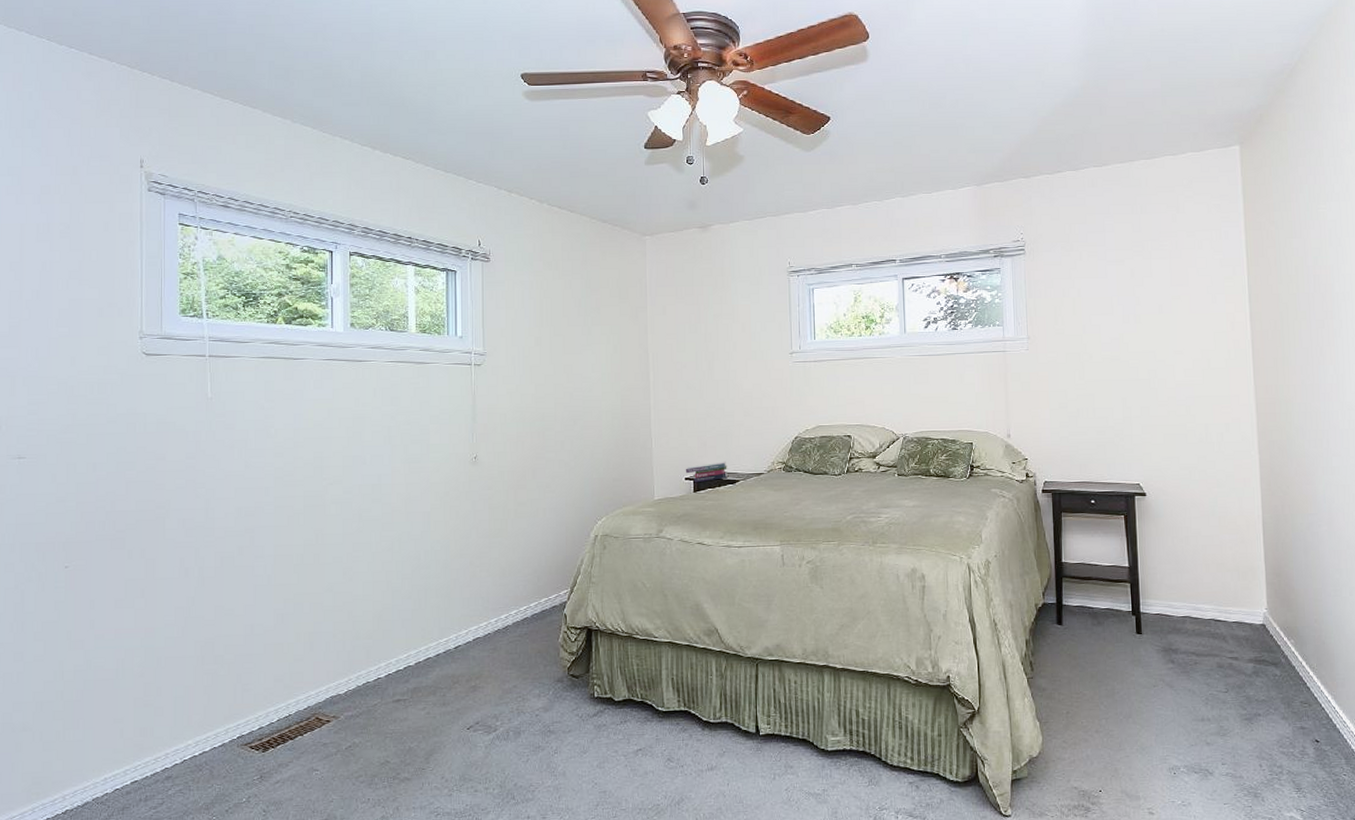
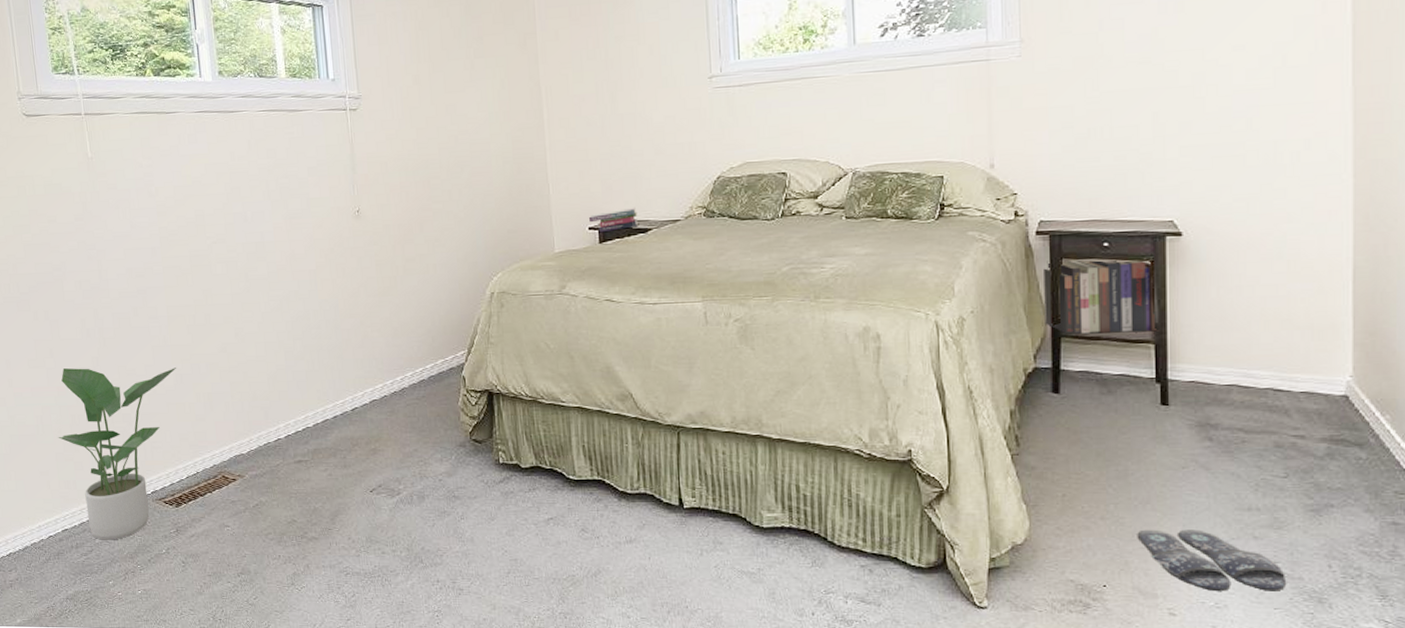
potted plant: none [139,607,279,791] -> present [58,368,177,540]
books: none [1048,513,1133,575] -> present [1044,258,1160,334]
slippers: none [1123,738,1231,791] -> present [1137,529,1285,591]

